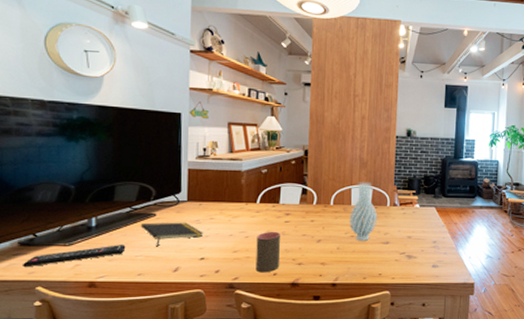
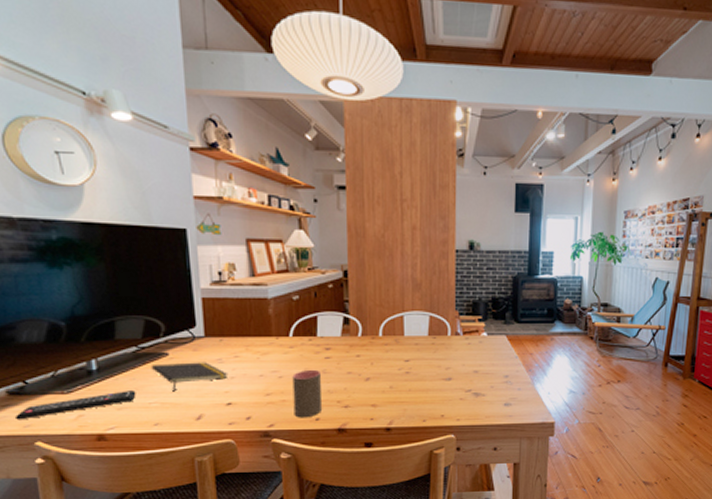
vase: present [349,181,378,242] -> none [403,306,437,379]

